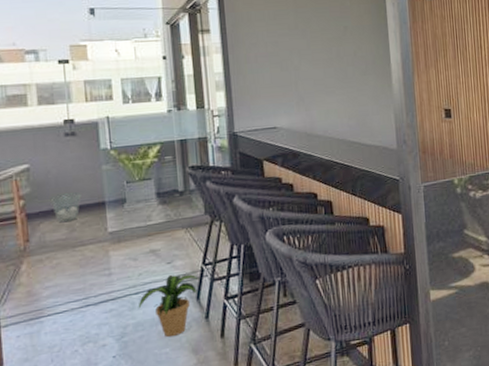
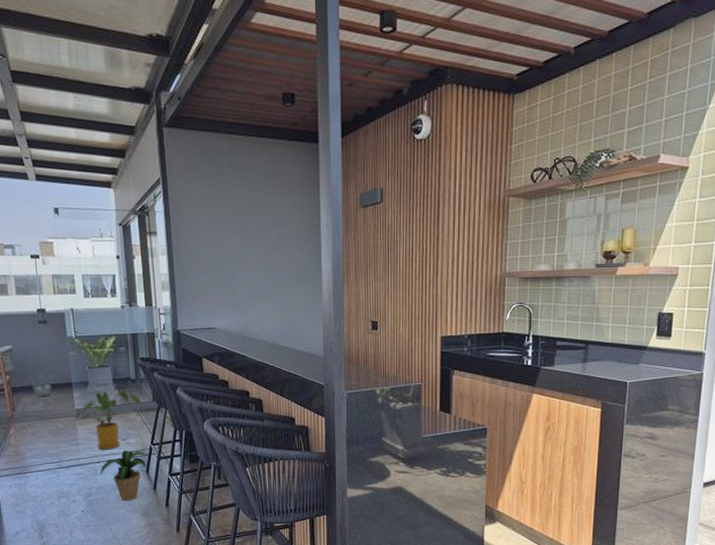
house plant: none [107,203,191,278] -> present [75,389,142,450]

